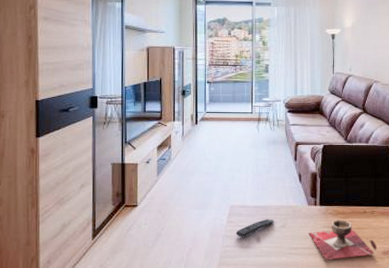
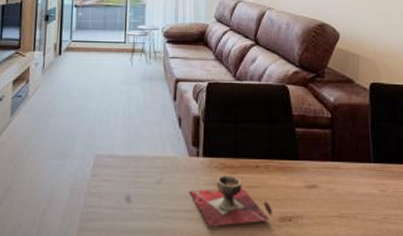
remote control: present [235,219,274,238] -> none [100,173,148,197]

